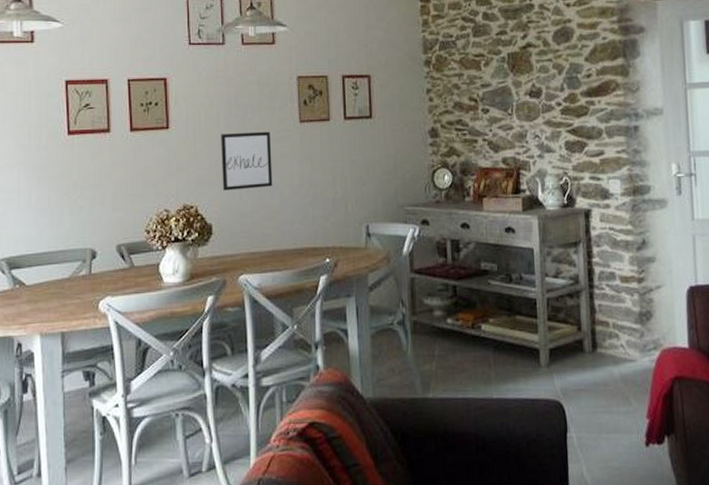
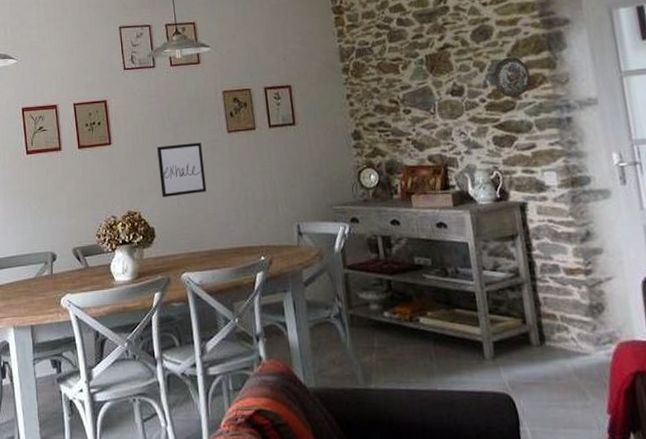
decorative plate: none [570,61,605,103] -> present [493,57,531,98]

